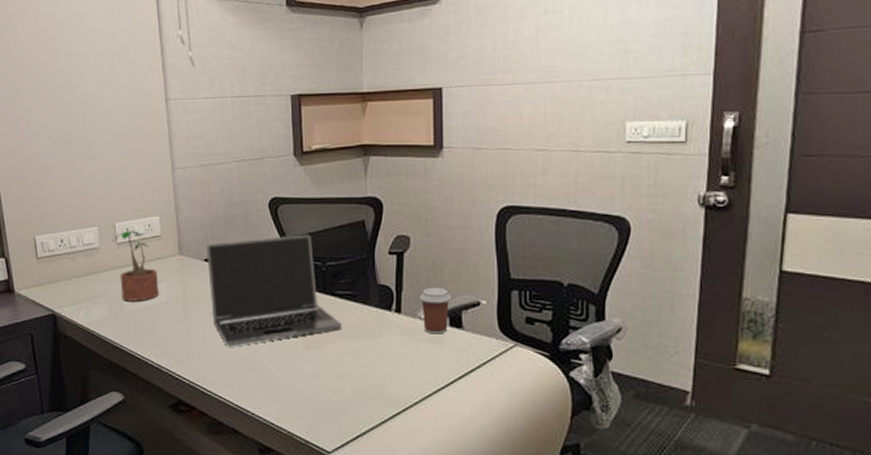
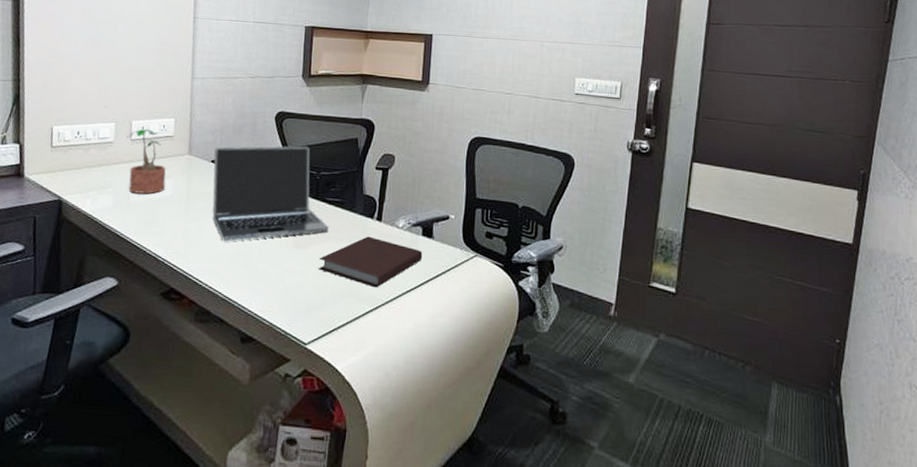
notebook: none [334,331,453,388] -> present [318,236,423,288]
coffee cup: present [419,287,452,334] -> none [398,200,426,242]

